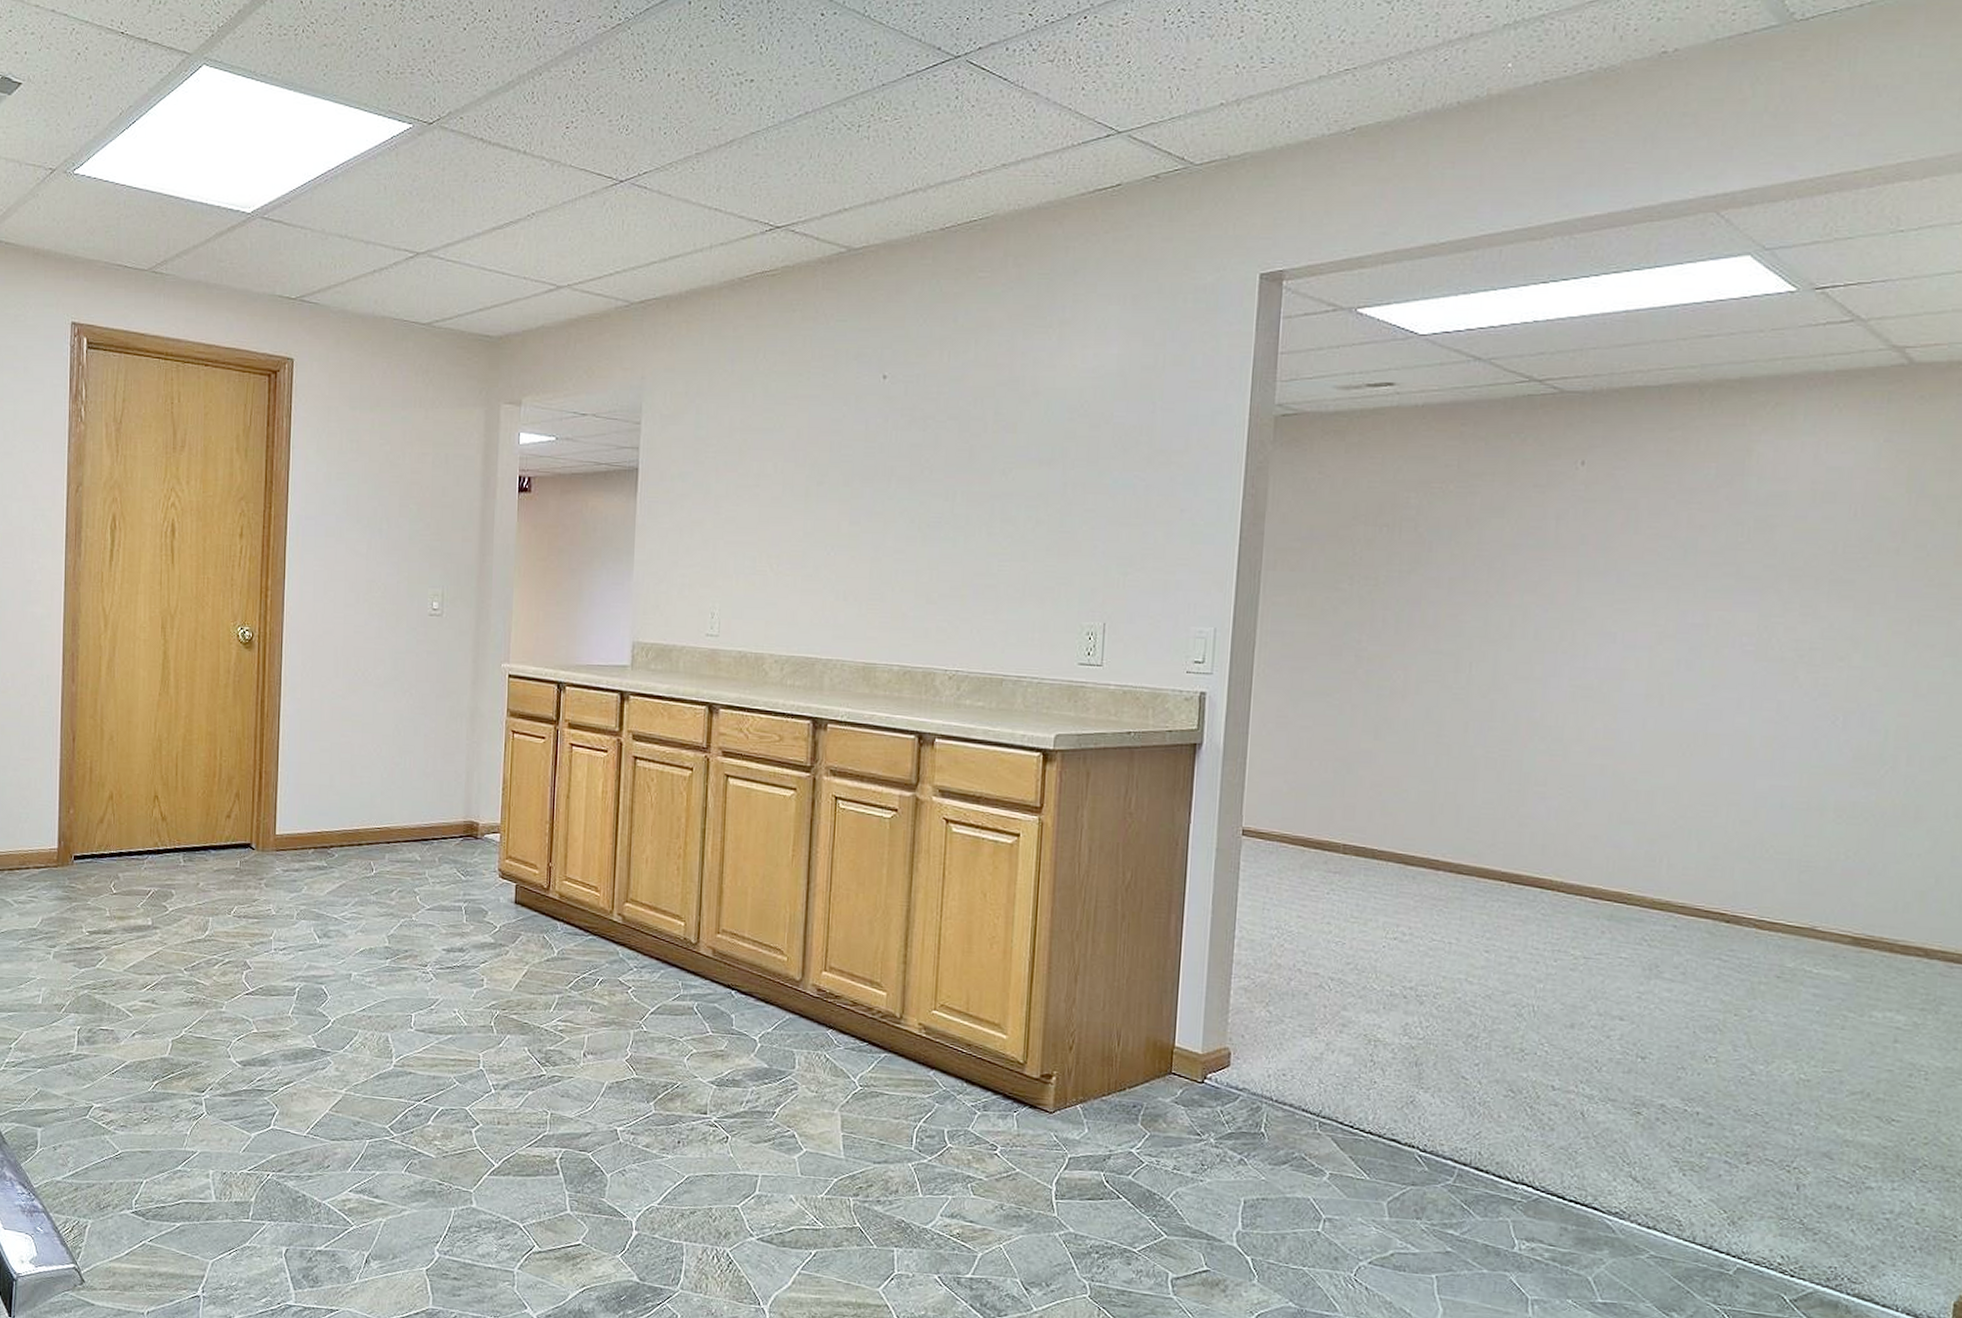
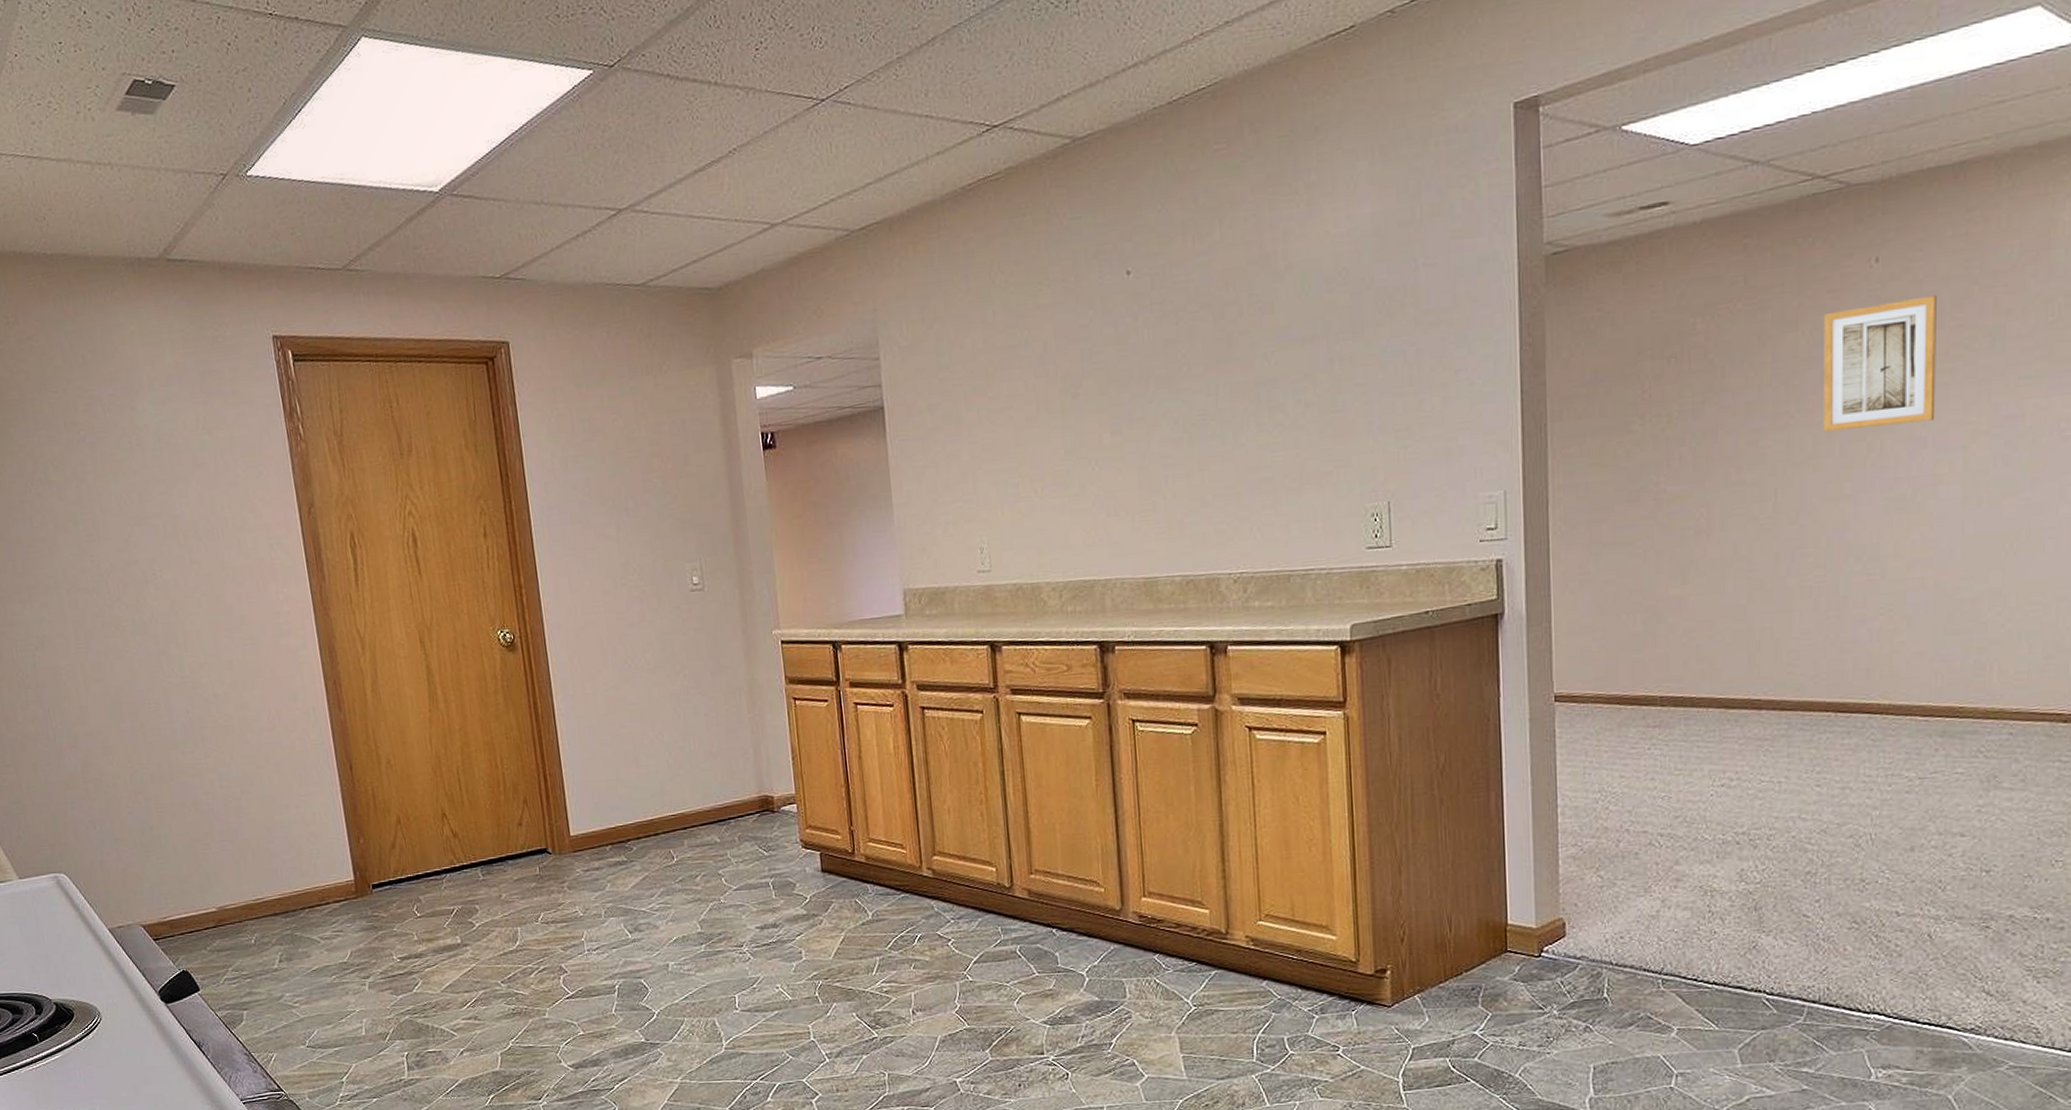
wall art: none [1519,502,1636,618] -> present [1822,295,1937,433]

